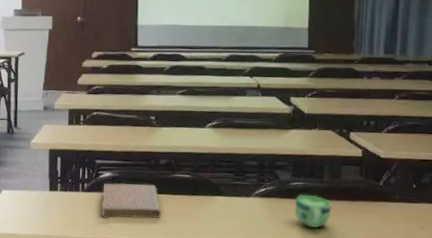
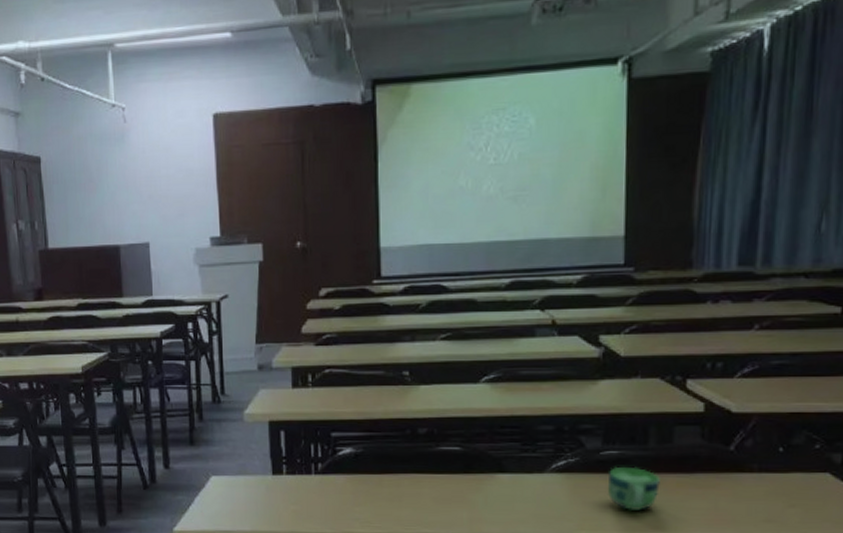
notebook: present [101,183,162,219] -> none [341,460,424,507]

